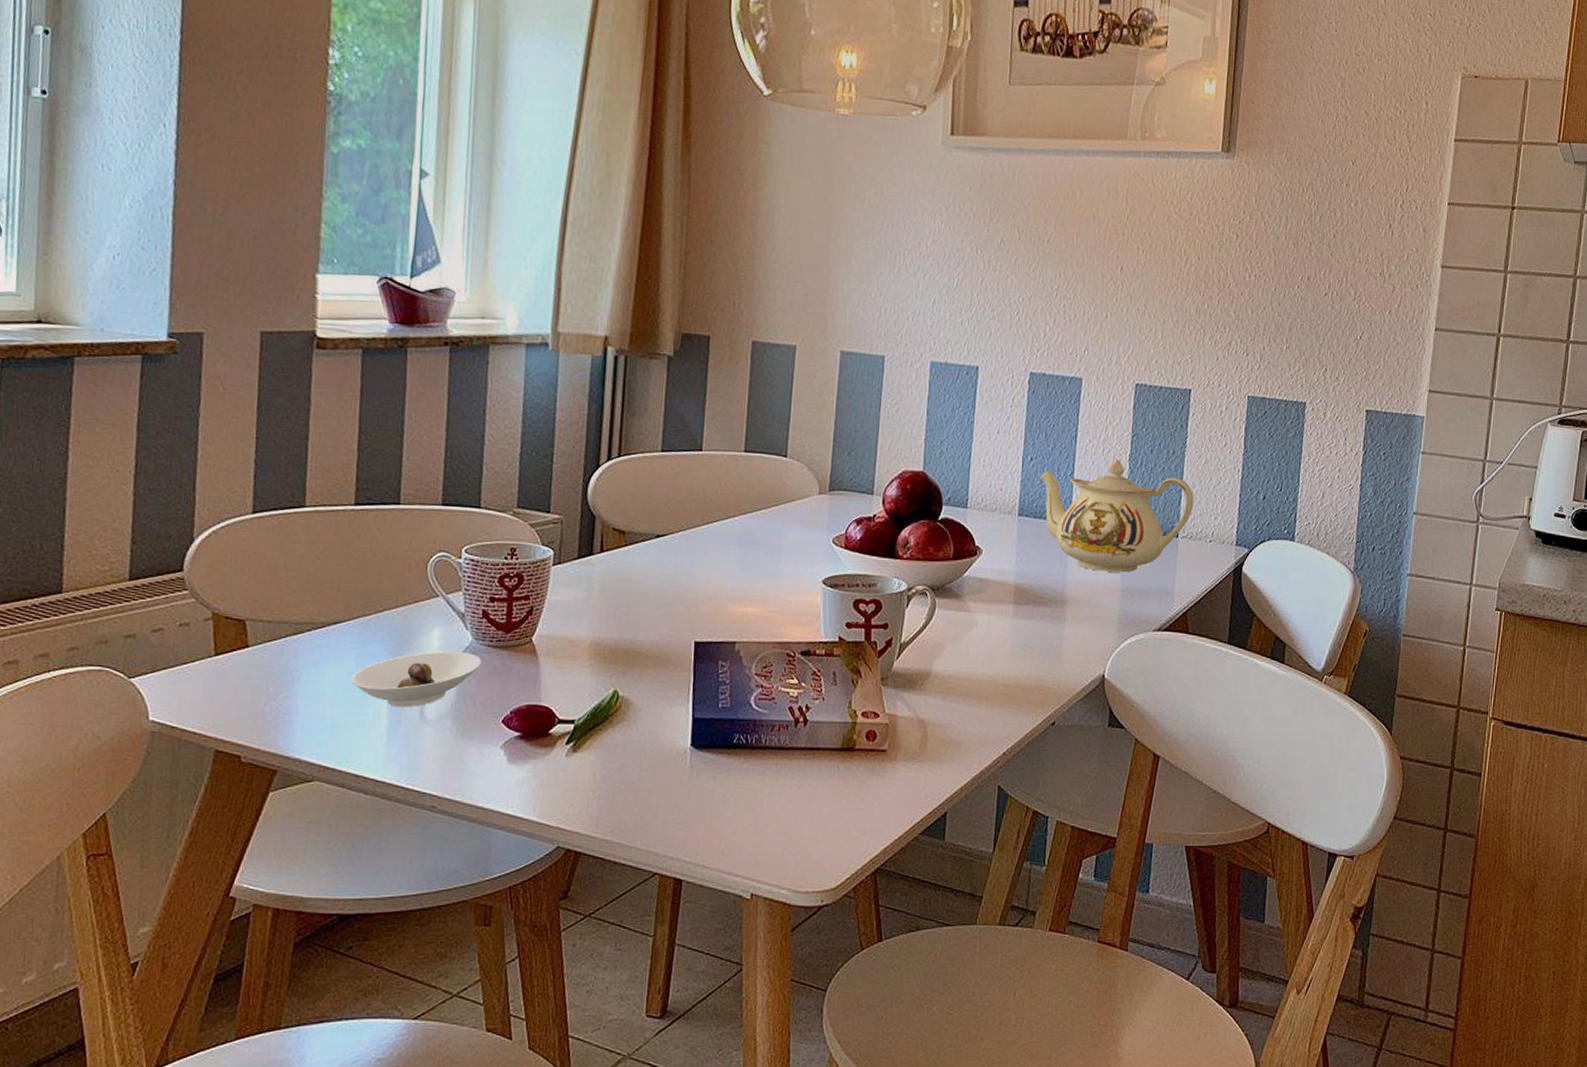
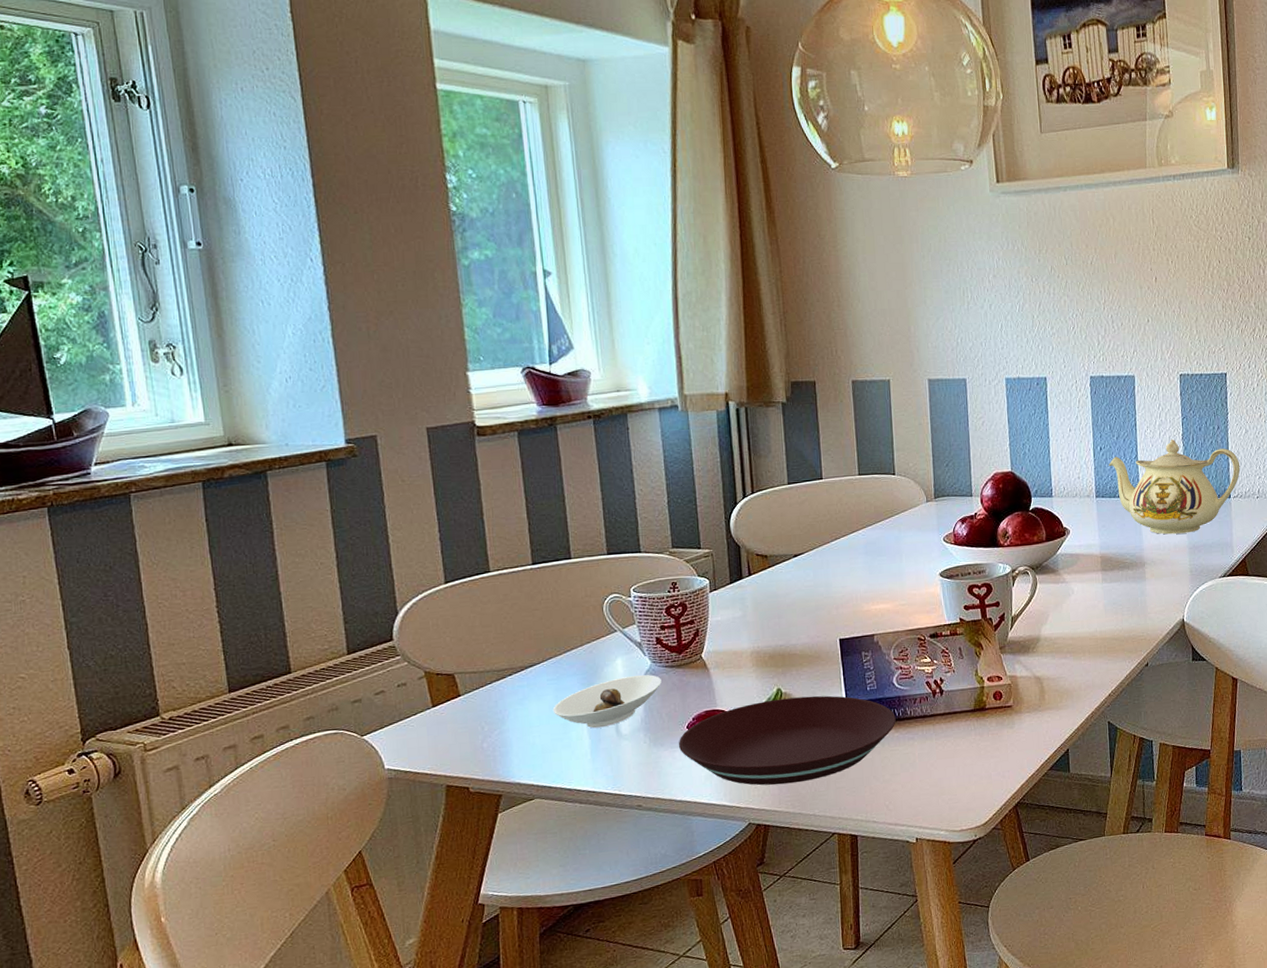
plate: none [489,702,748,807] -> present [678,695,896,786]

